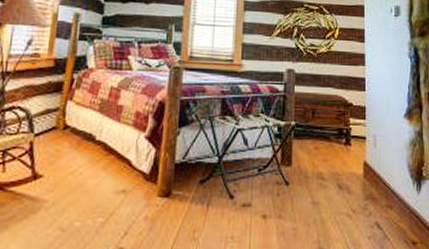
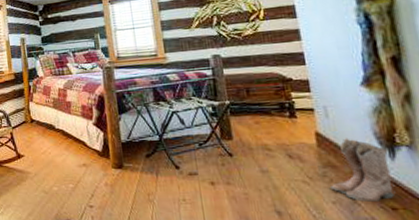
boots: none [369,169,417,236] -> present [330,138,396,202]

